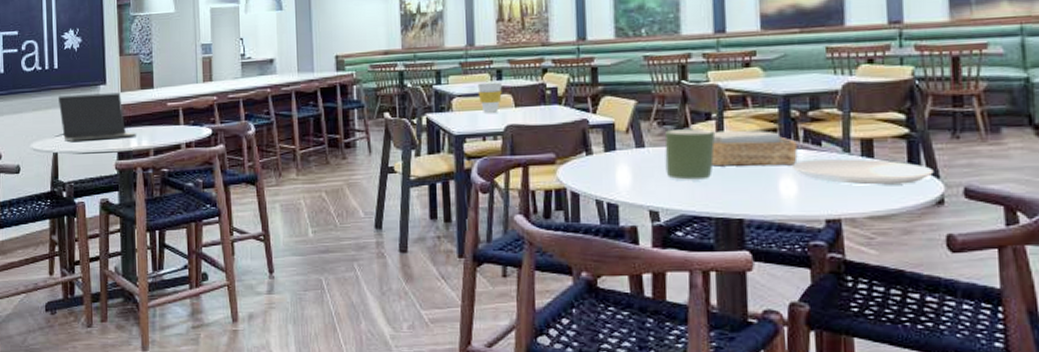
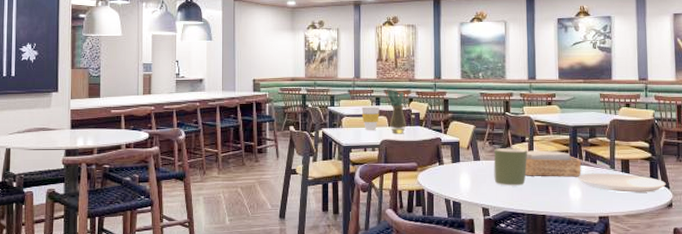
laptop: present [59,92,137,142] -> none [14,99,84,140]
vase: none [510,54,540,117] -> present [386,86,406,134]

